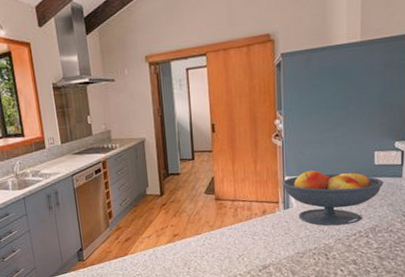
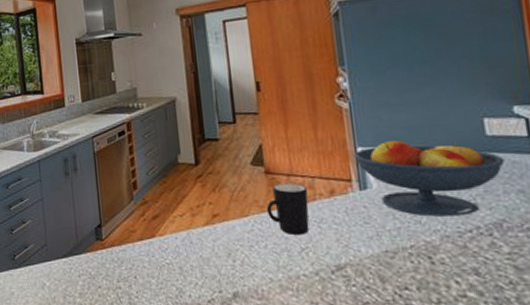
mug: none [215,206,247,246] -> present [267,183,310,236]

